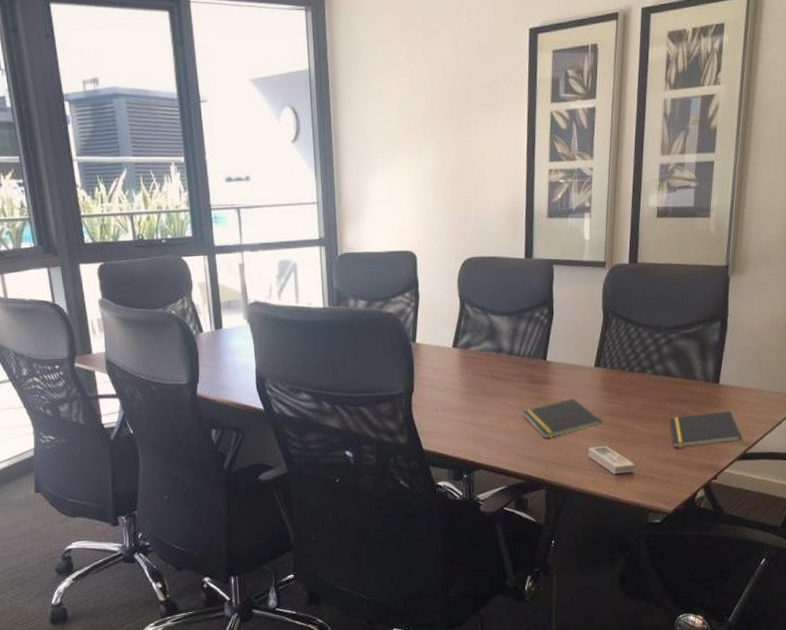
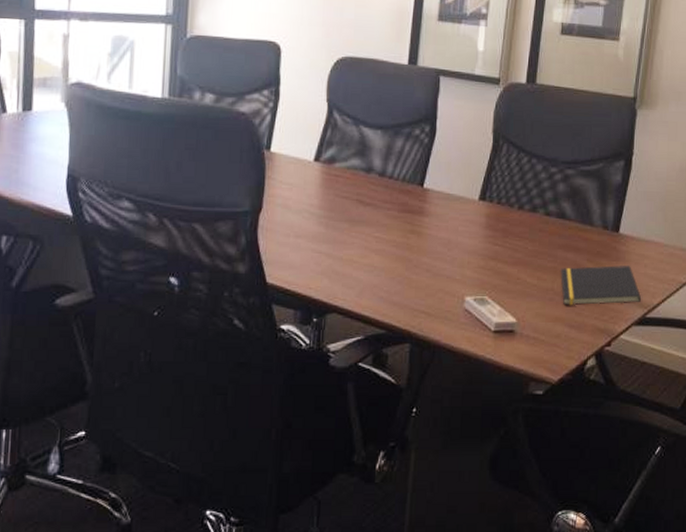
notepad: present [523,398,603,439] -> none [391,235,484,282]

